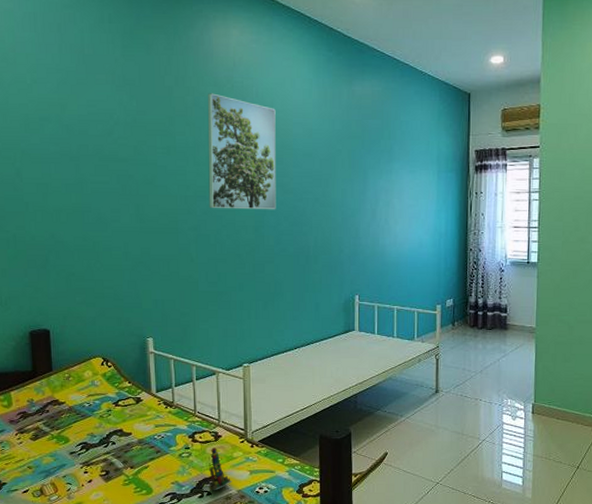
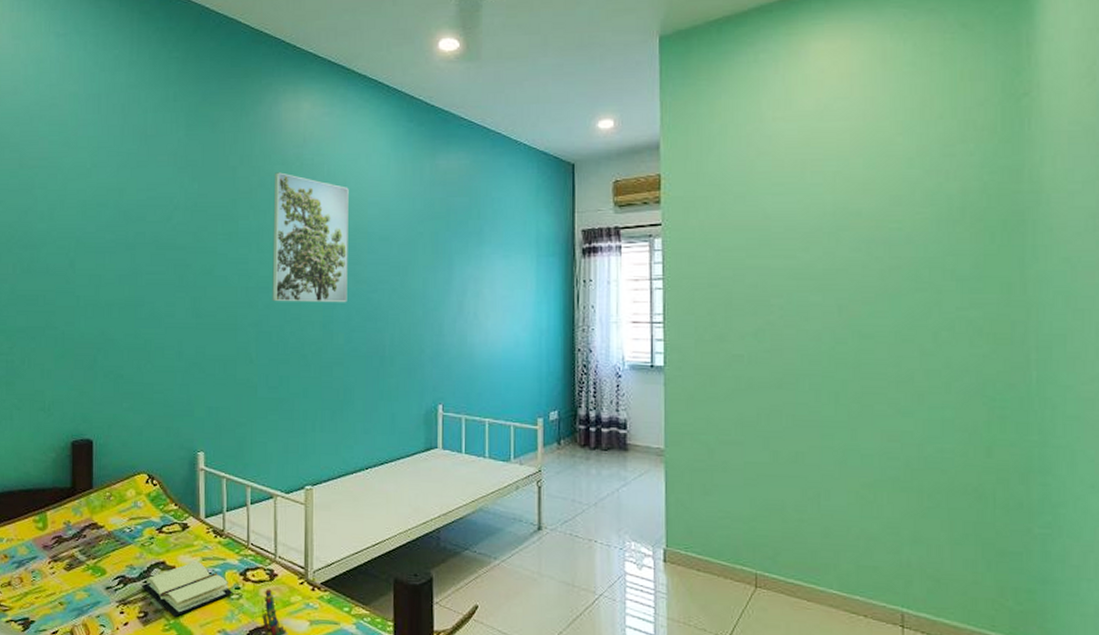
book: none [102,429,184,473] -> present [142,562,233,617]

